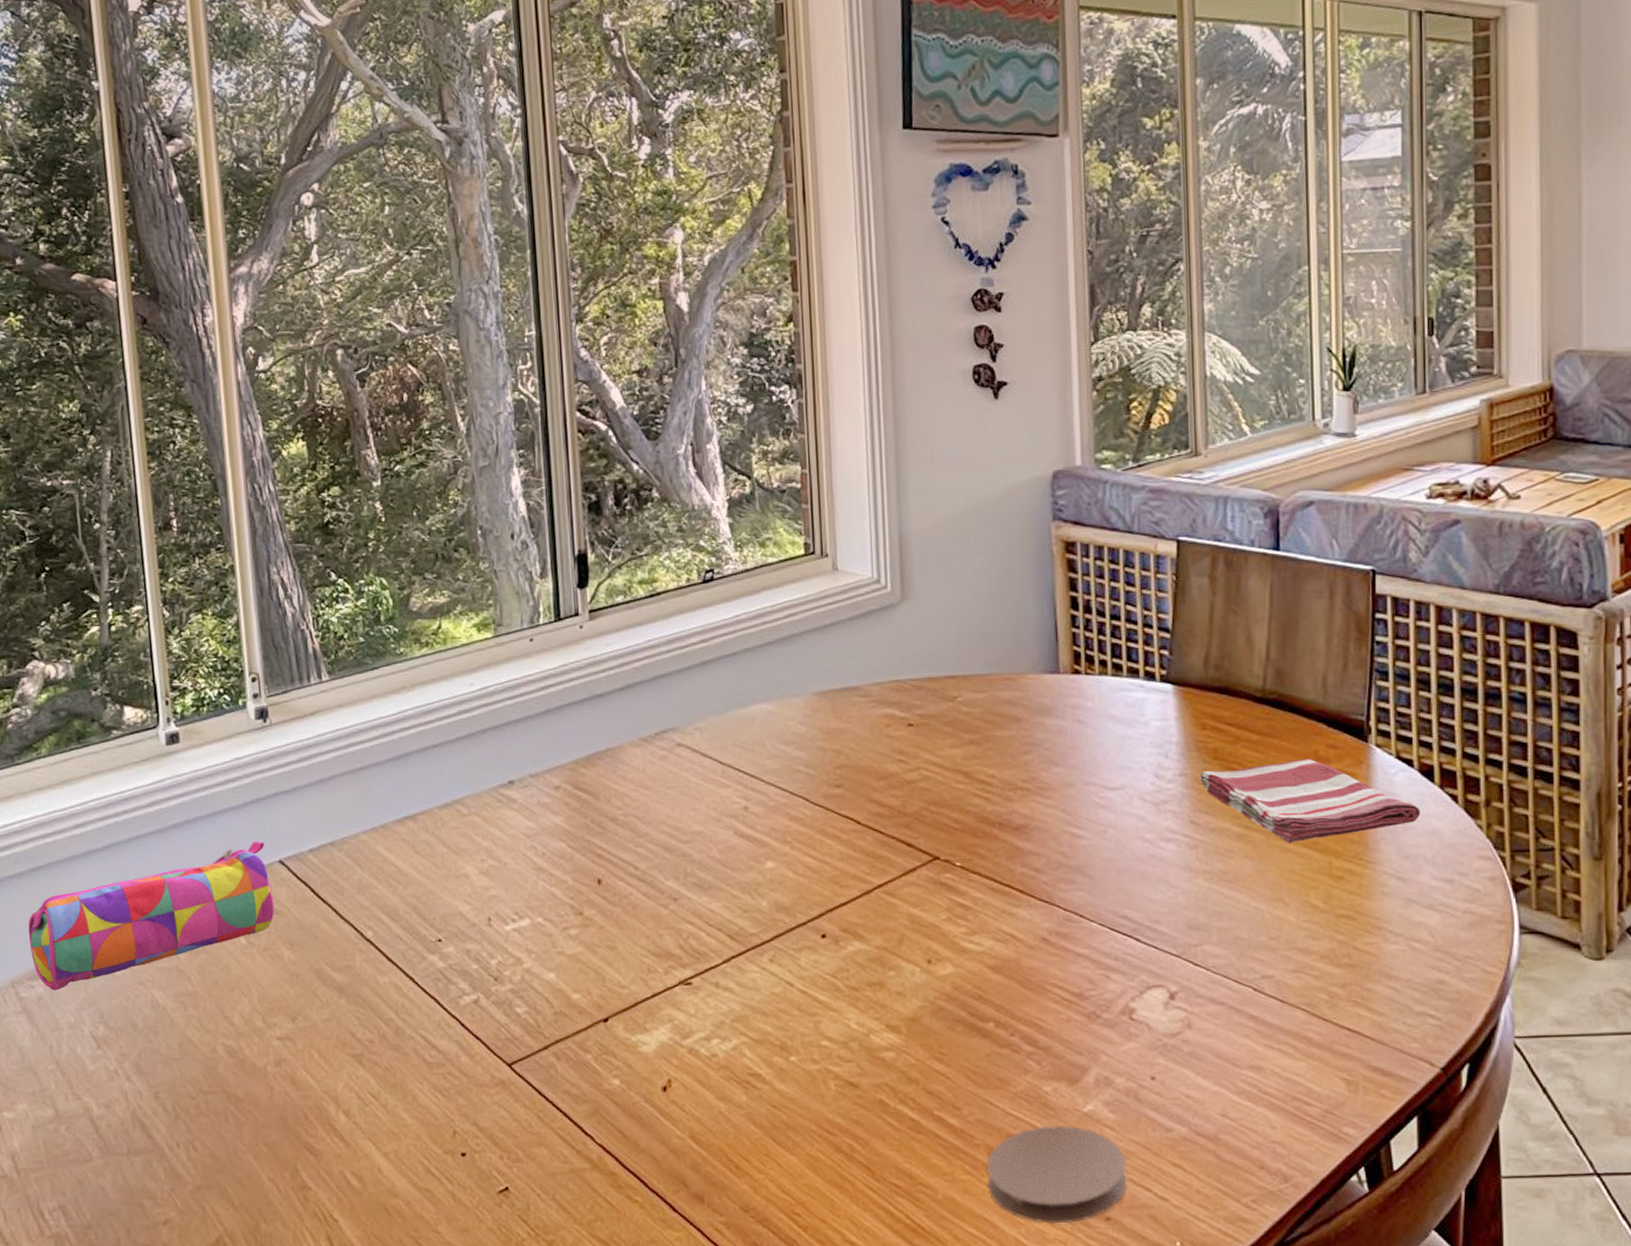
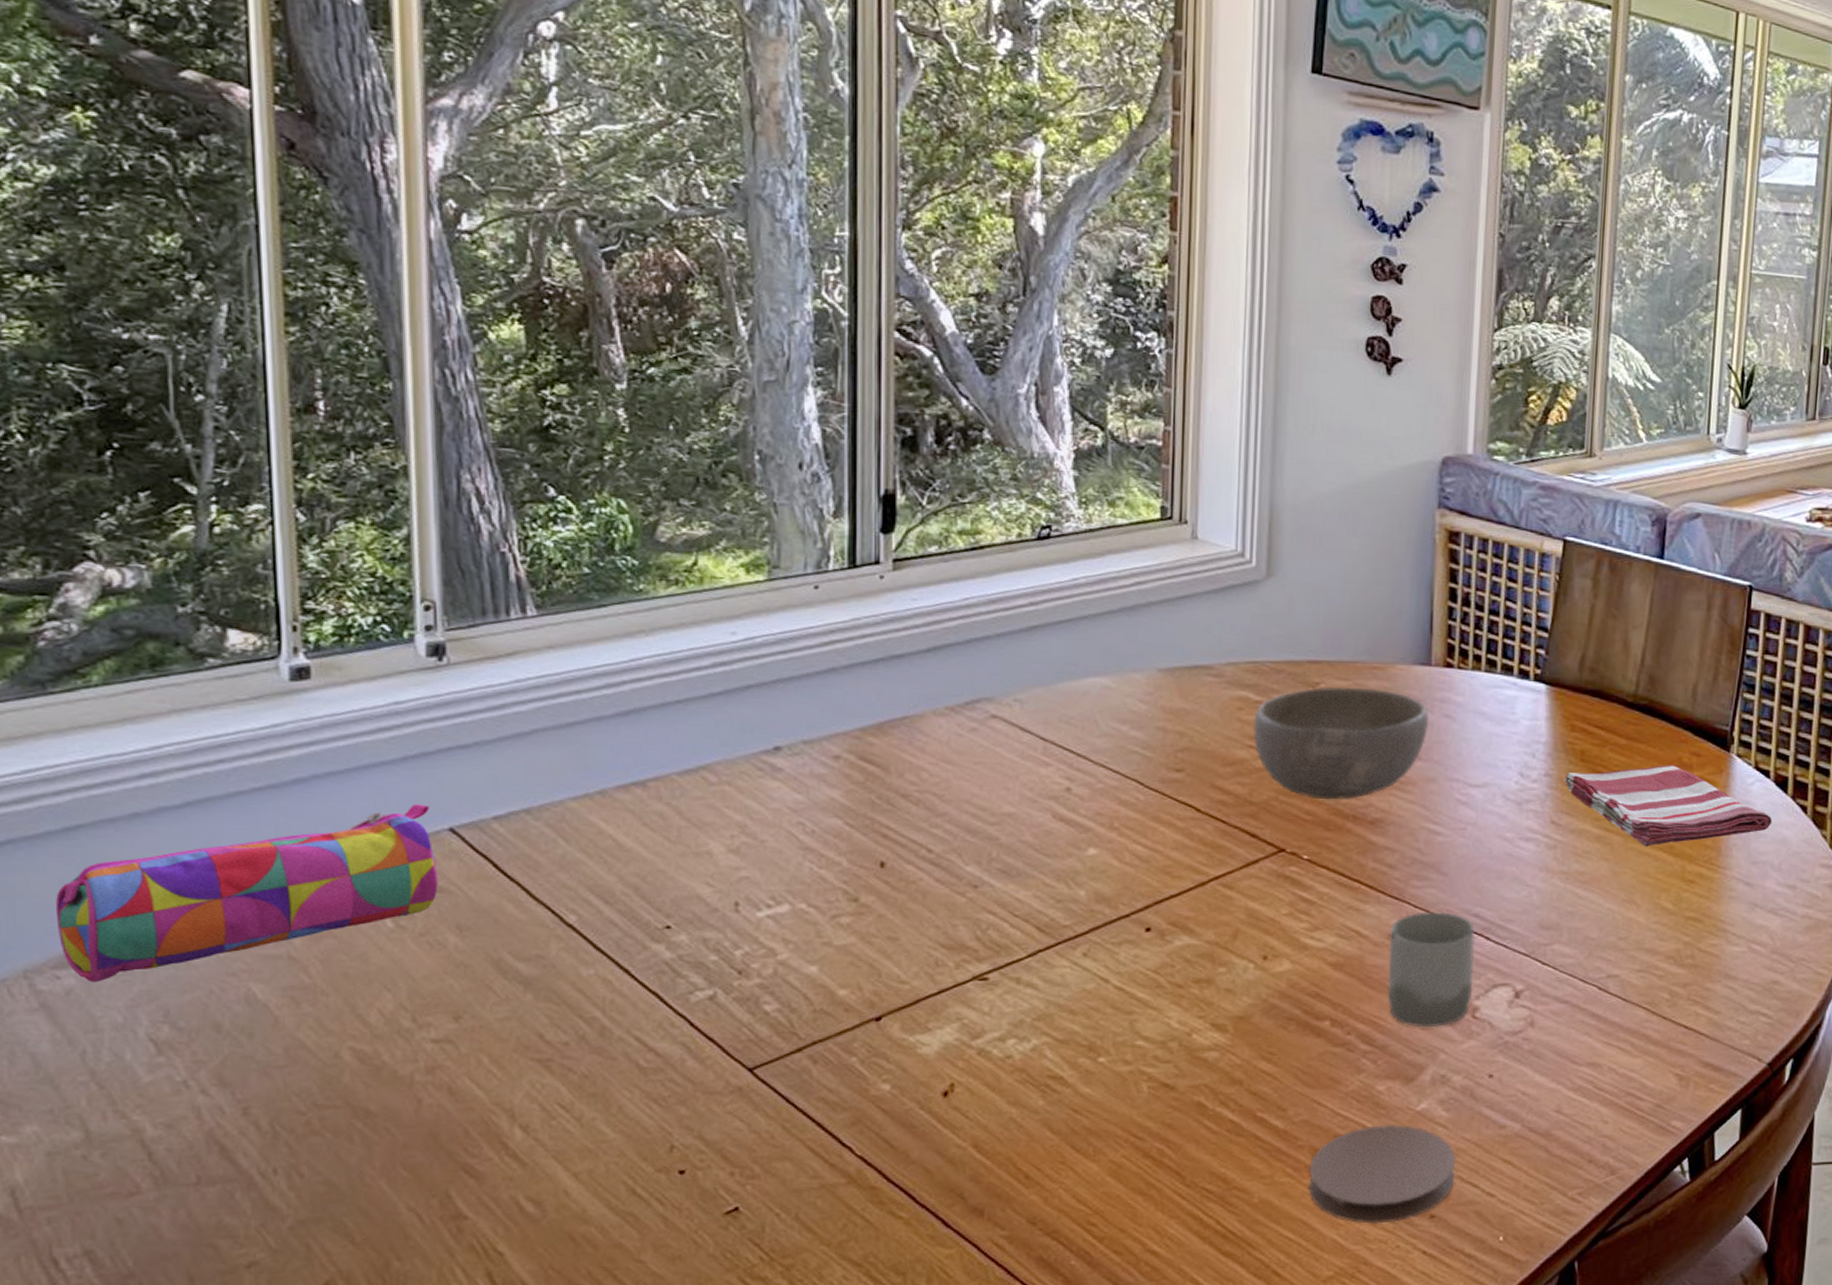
bowl: none [901,698,1063,808] -> present [1253,686,1430,800]
cup: none [1043,914,1128,1029] -> present [1387,912,1475,1028]

